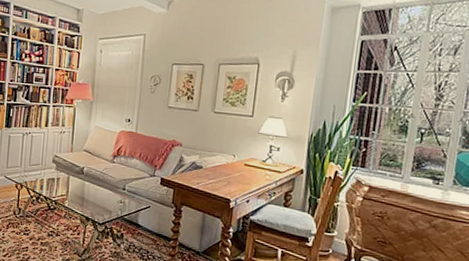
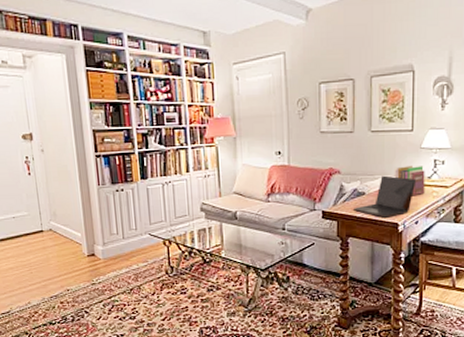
laptop: none [190,153,252,193] -> present [354,175,417,218]
books: none [231,147,261,177] -> present [394,165,425,196]

